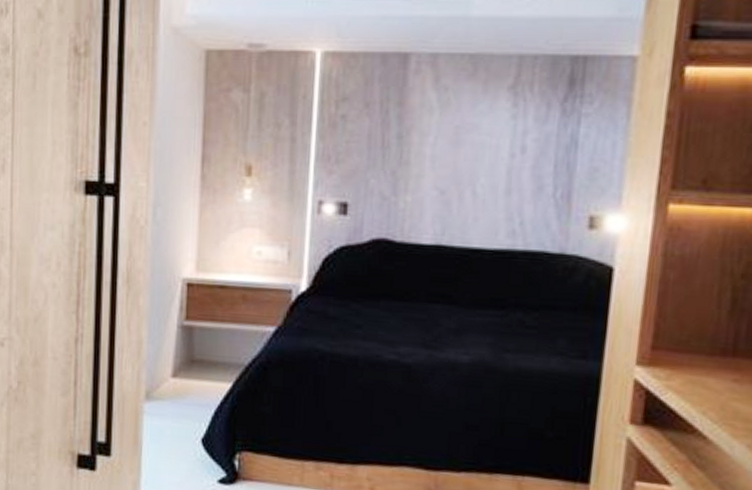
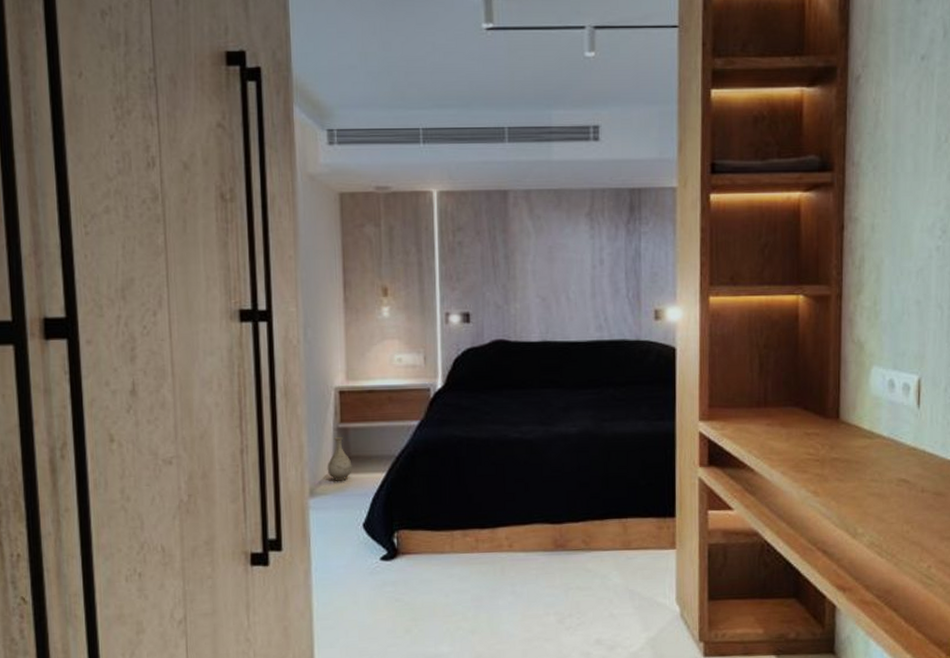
vase: none [166,336,195,387] -> present [327,437,352,481]

